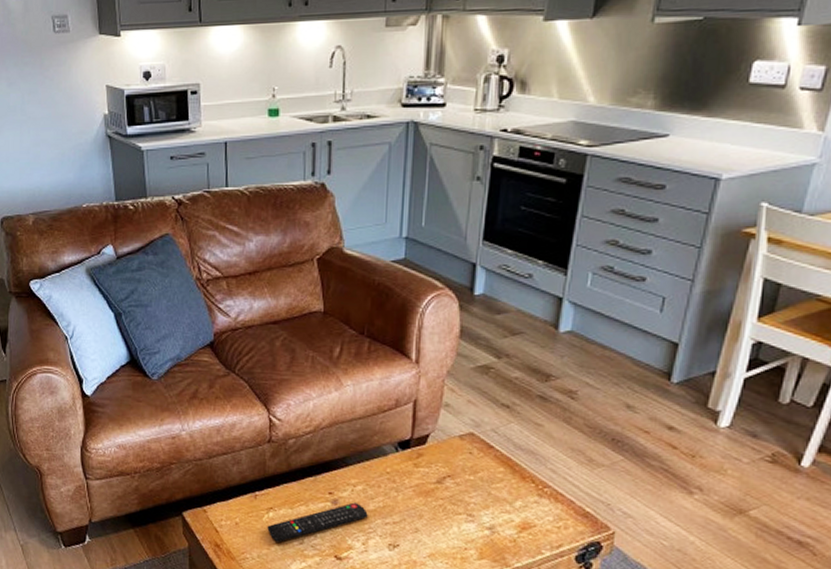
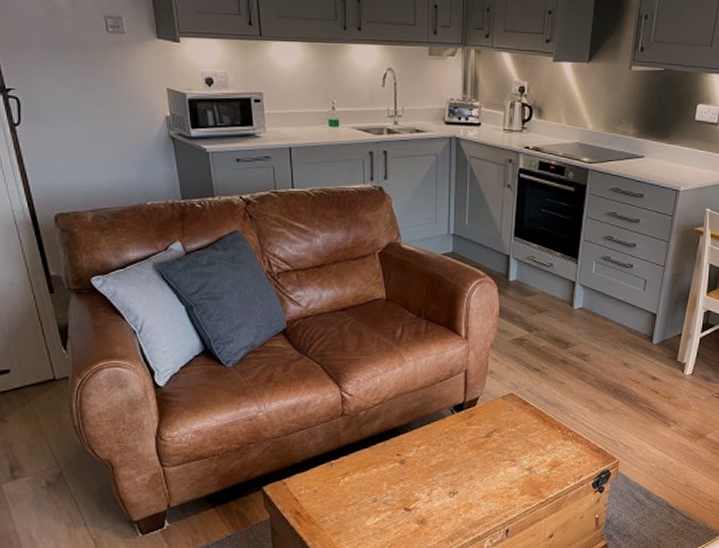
remote control: present [267,502,368,542] -> none [343,460,431,503]

